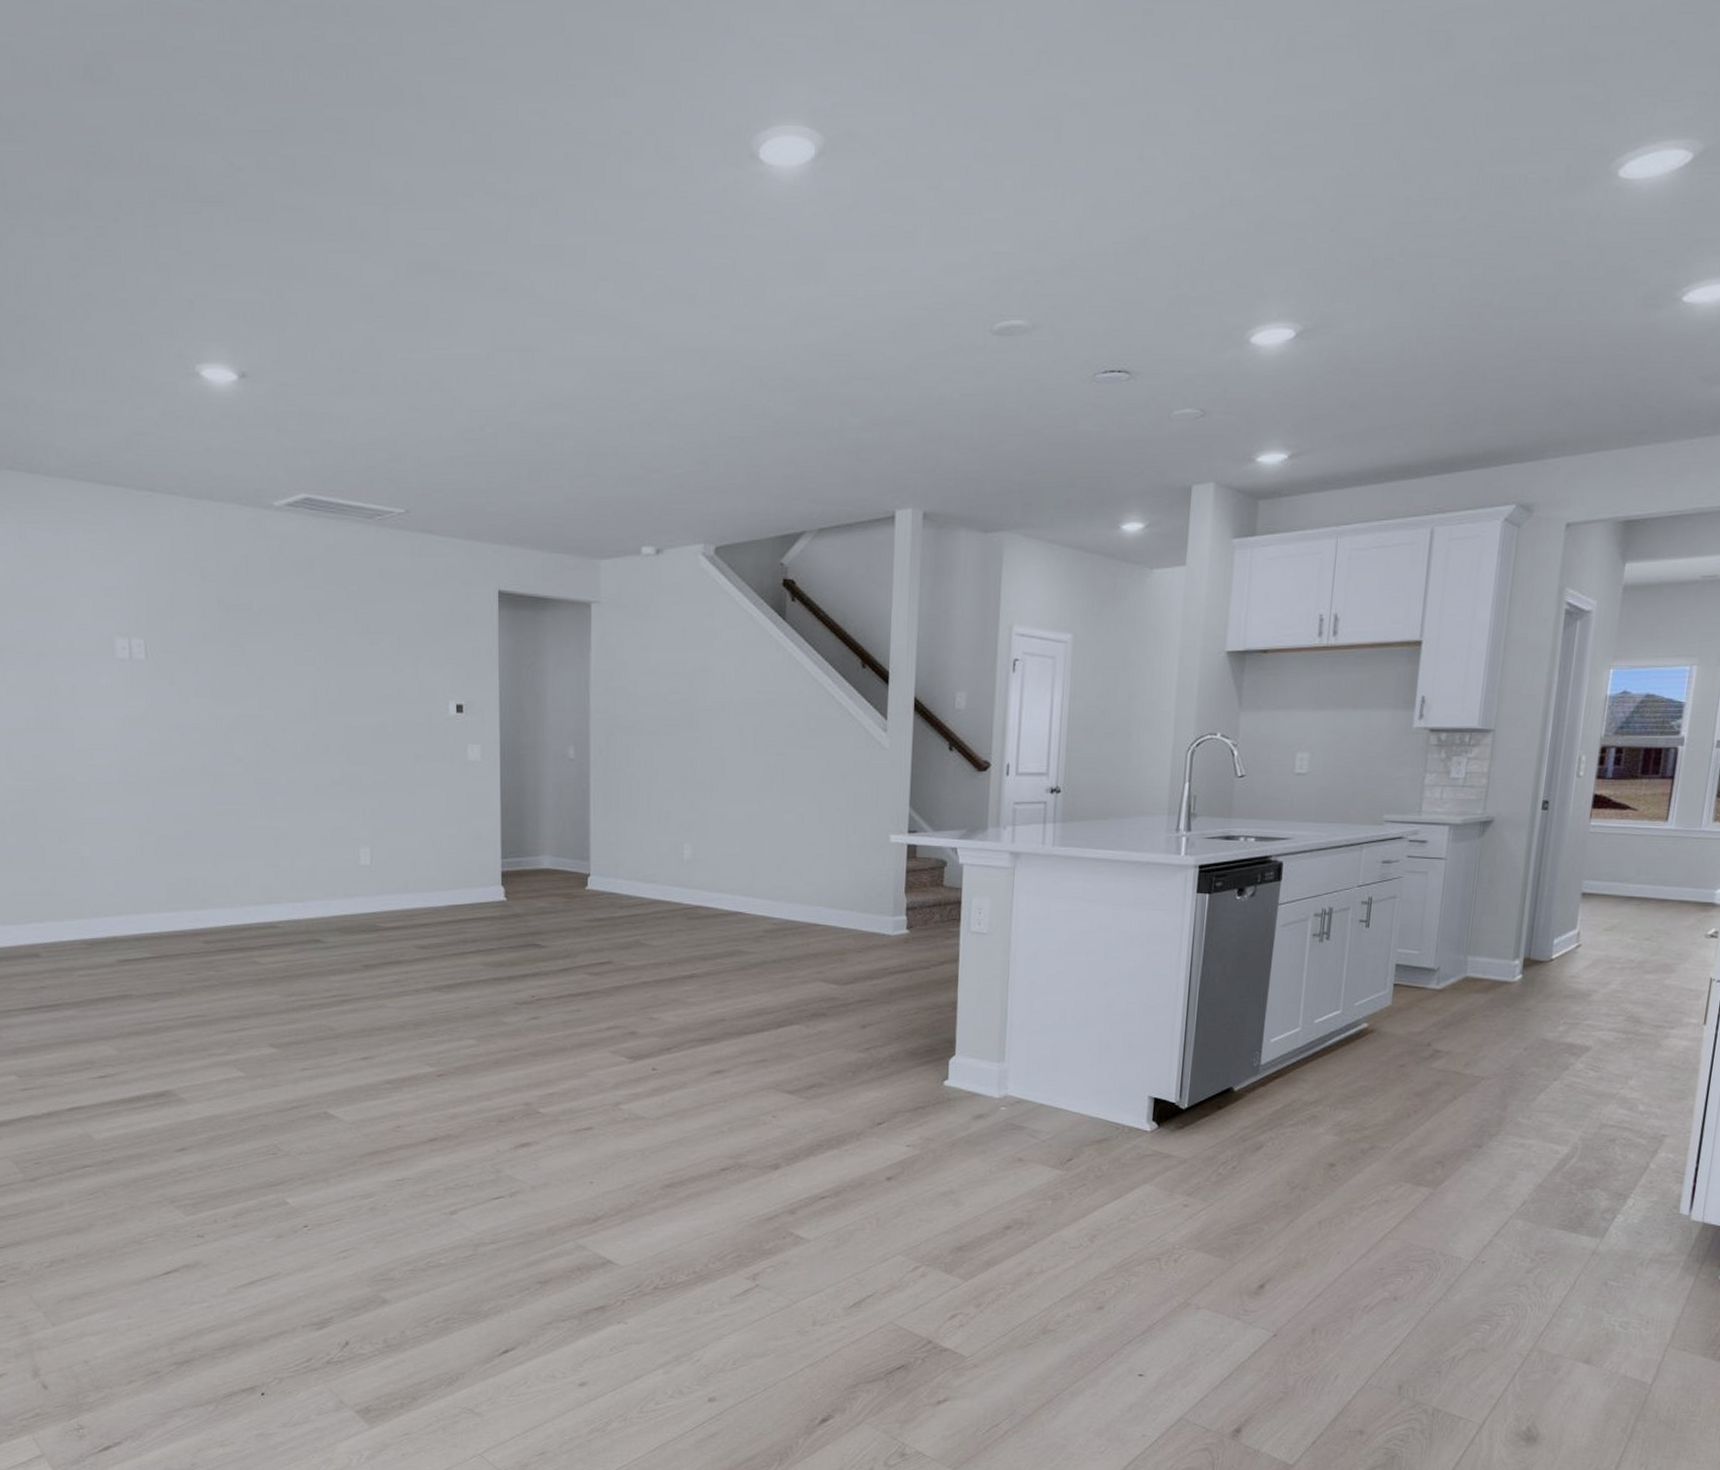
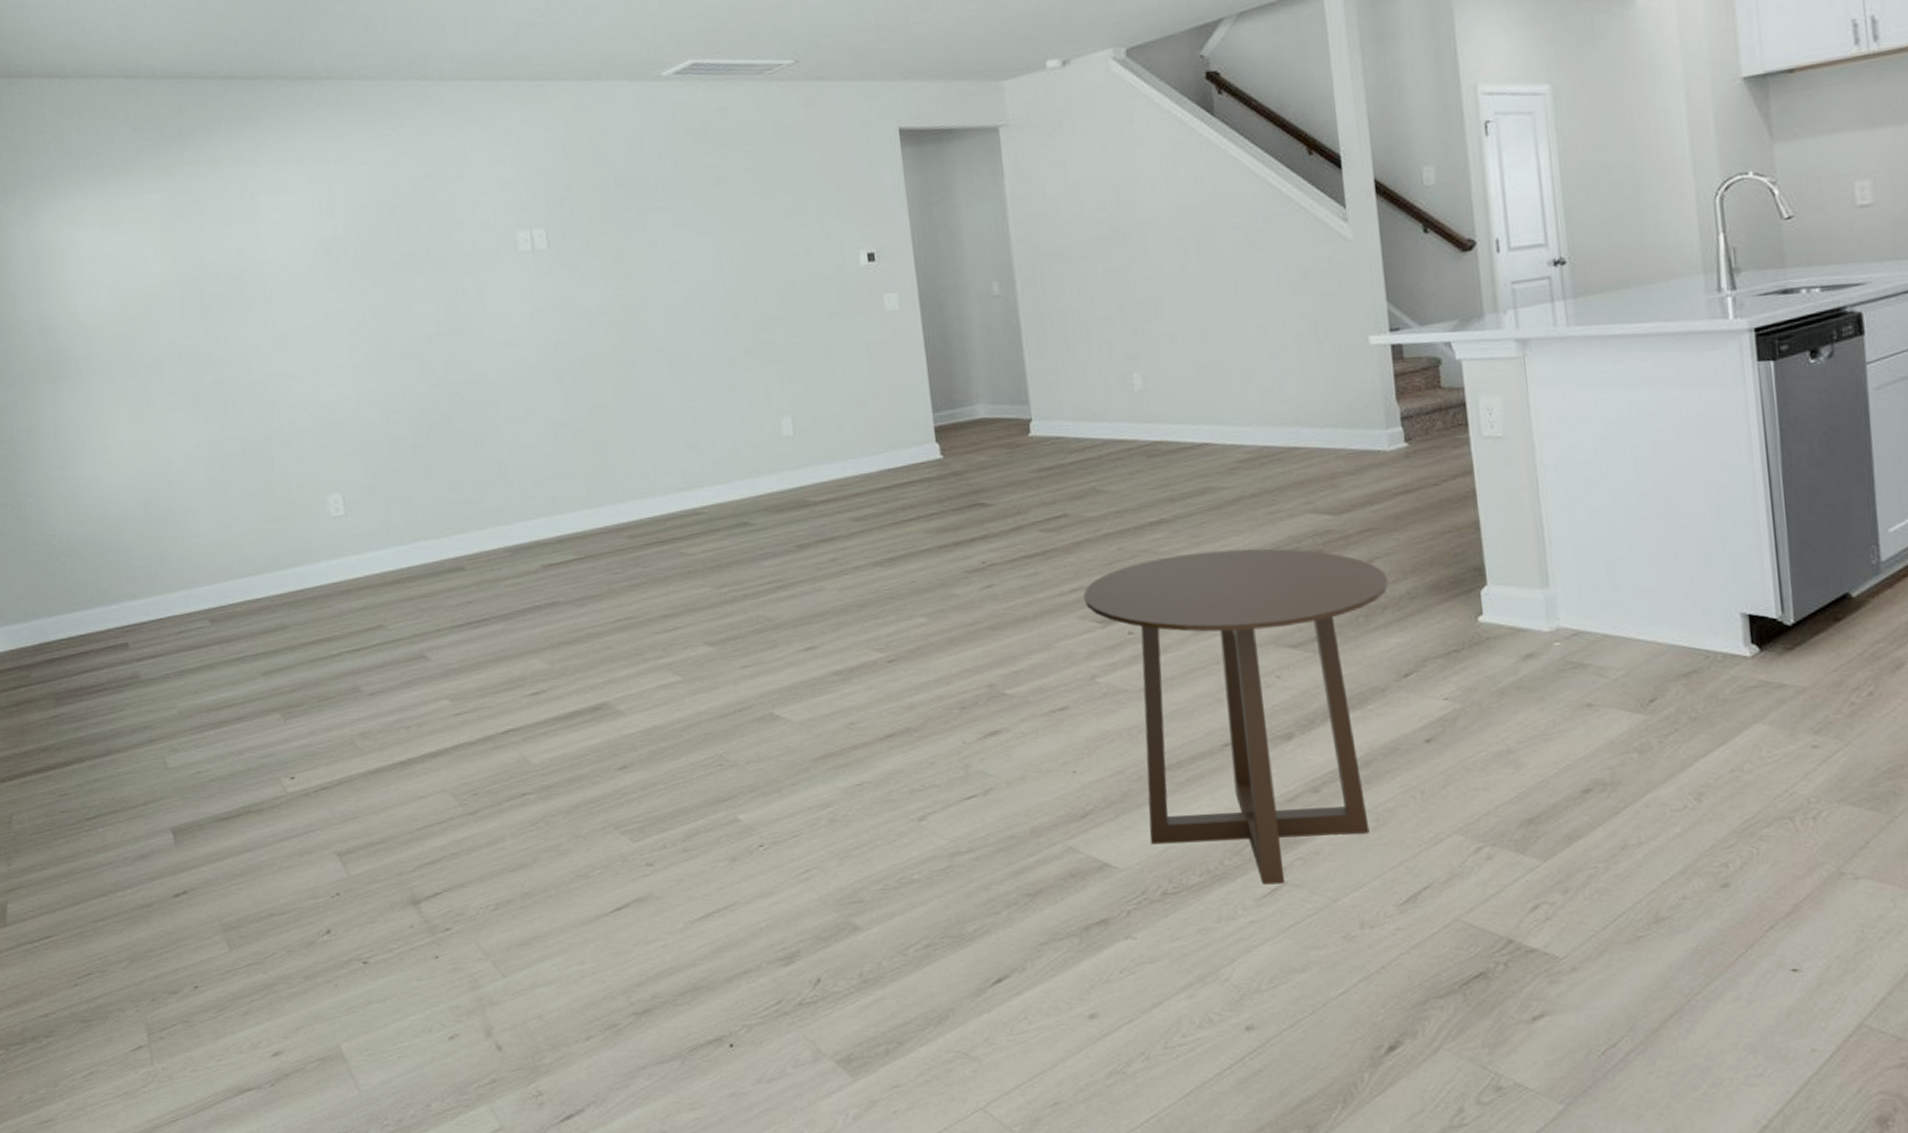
side table: none [617,1005,876,1286] -> present [1083,548,1389,885]

